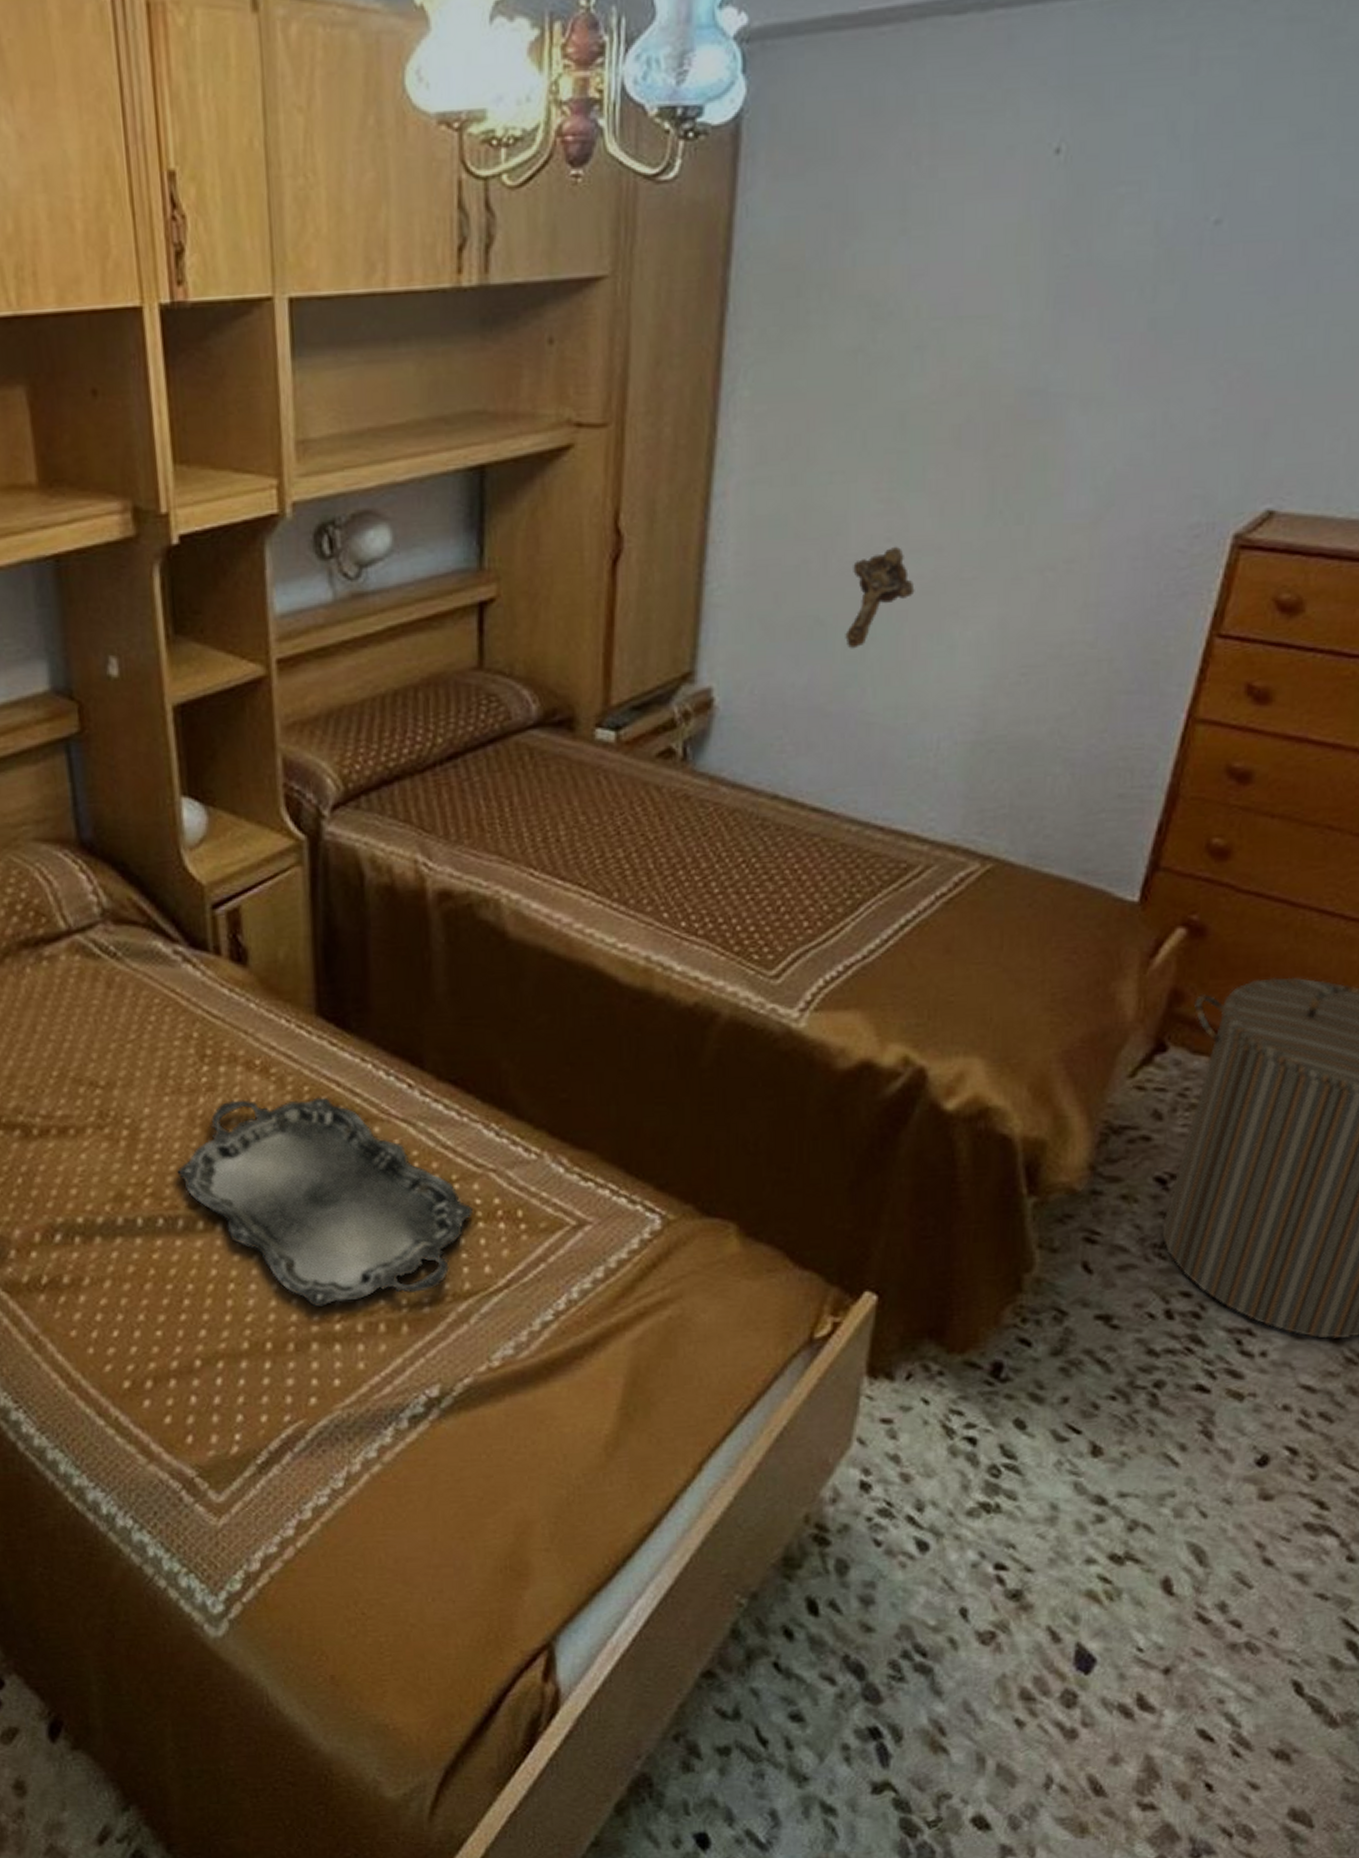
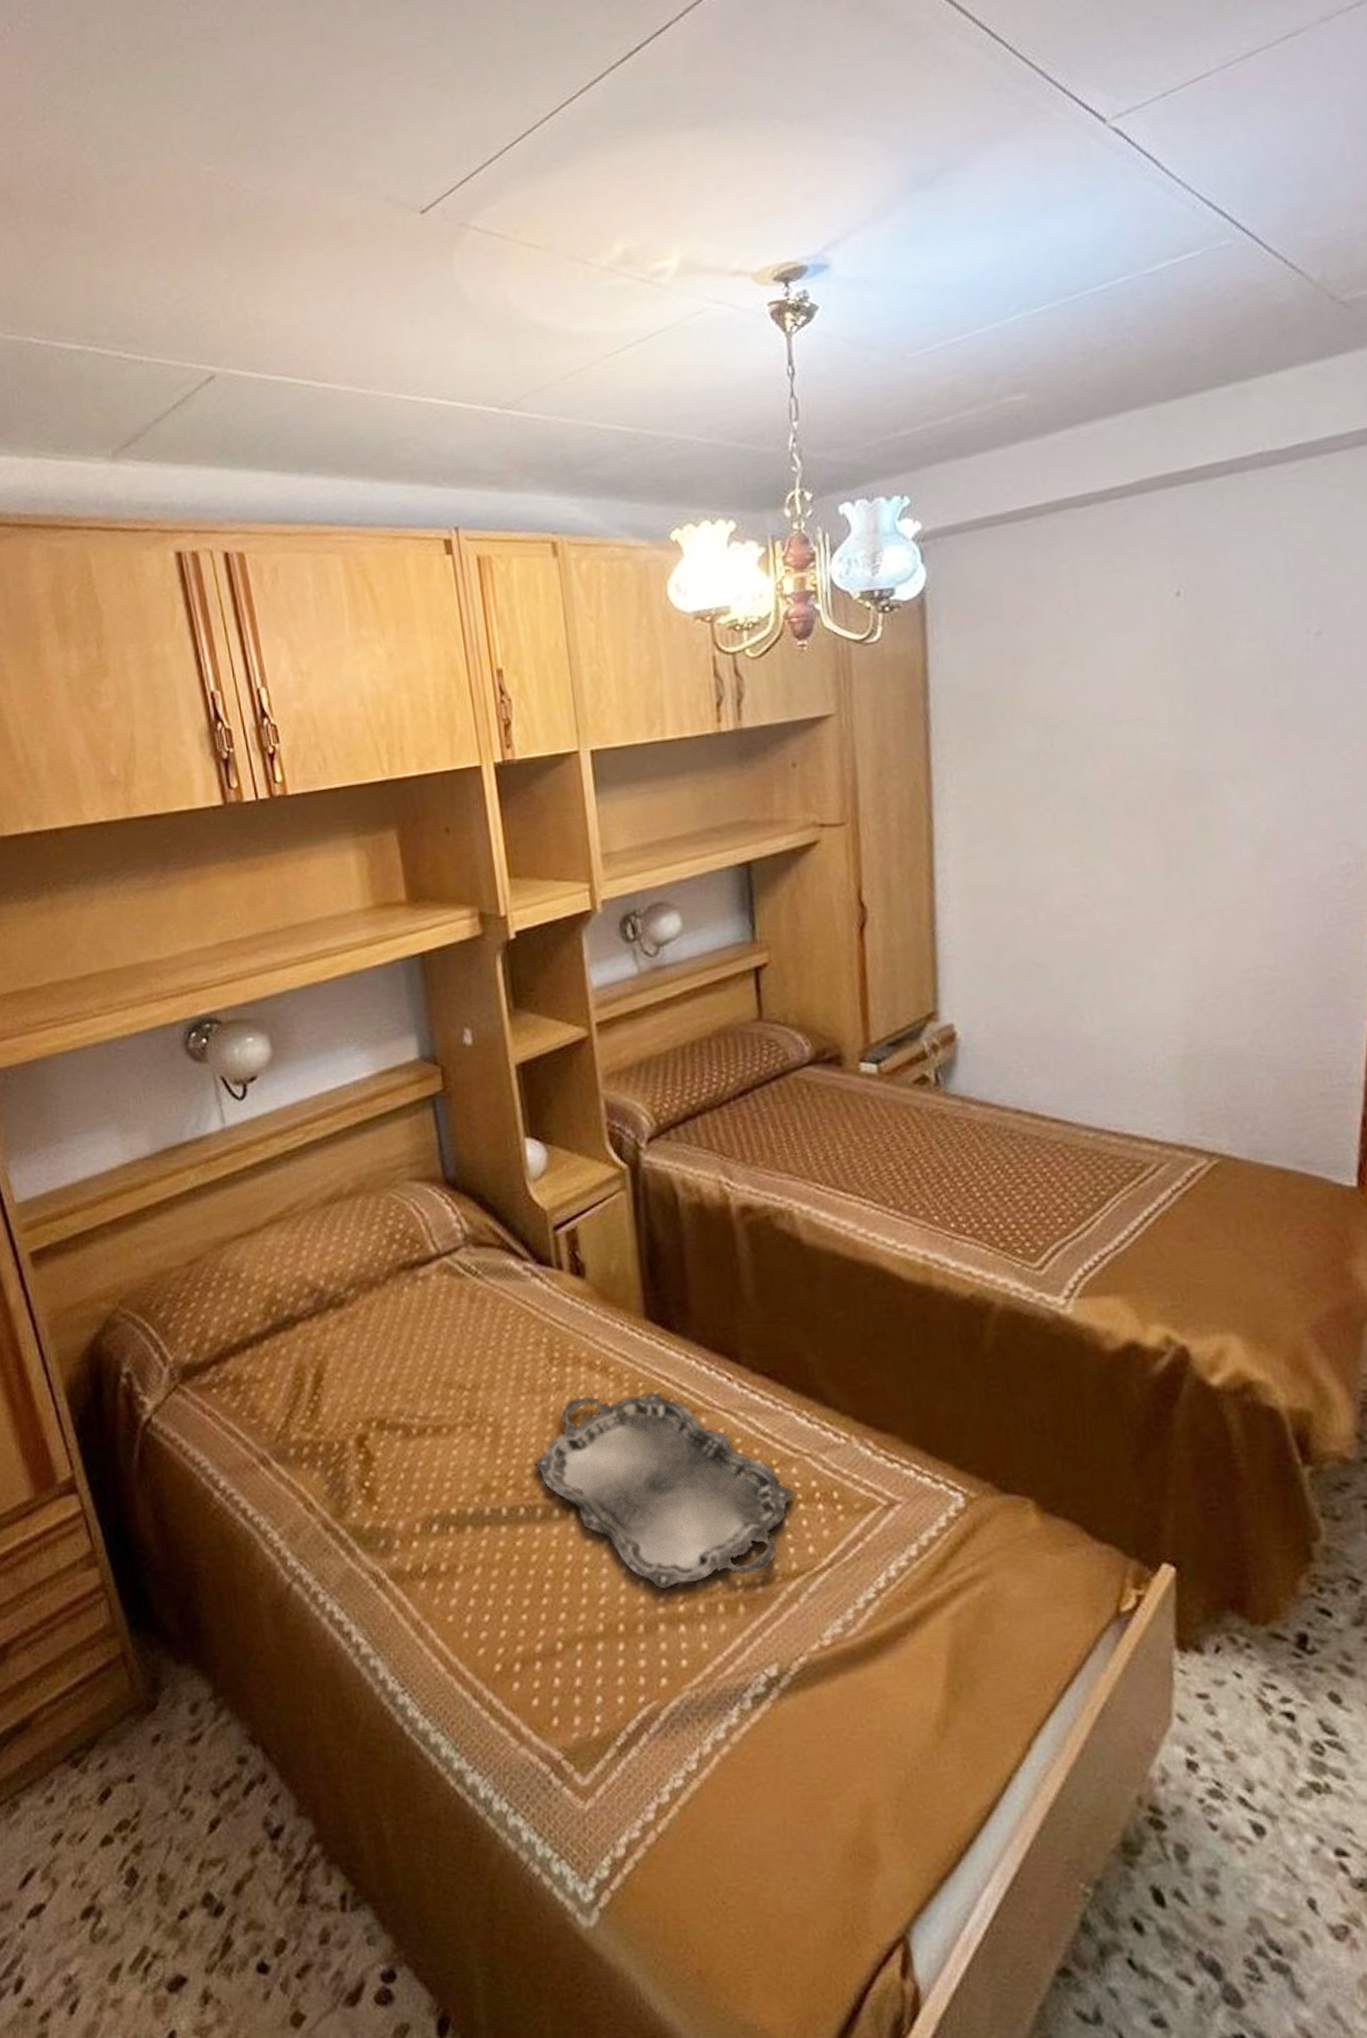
crucifix: present [845,546,915,649] -> none [1059,900,1114,985]

